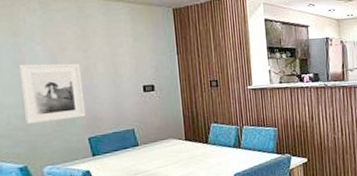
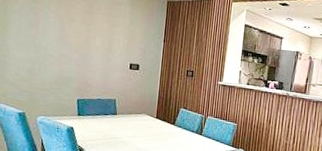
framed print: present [17,63,86,124] -> none [30,26,82,81]

